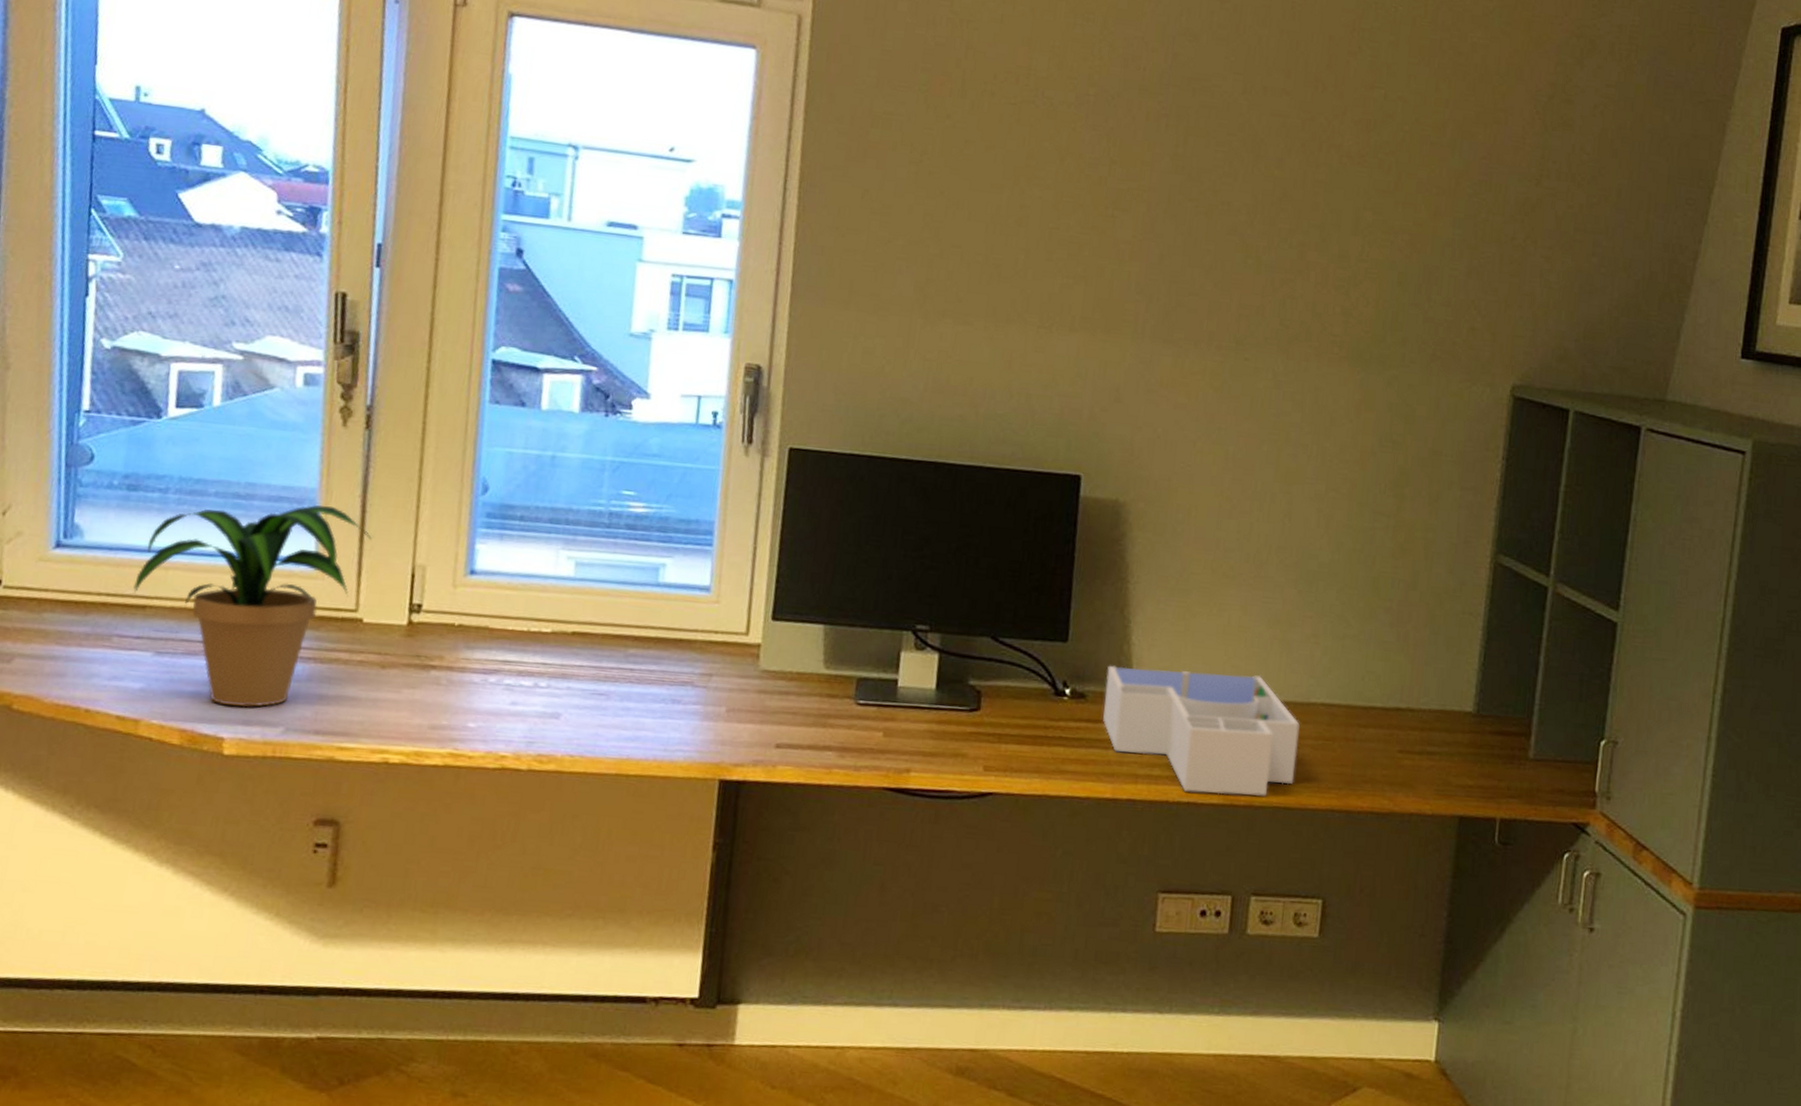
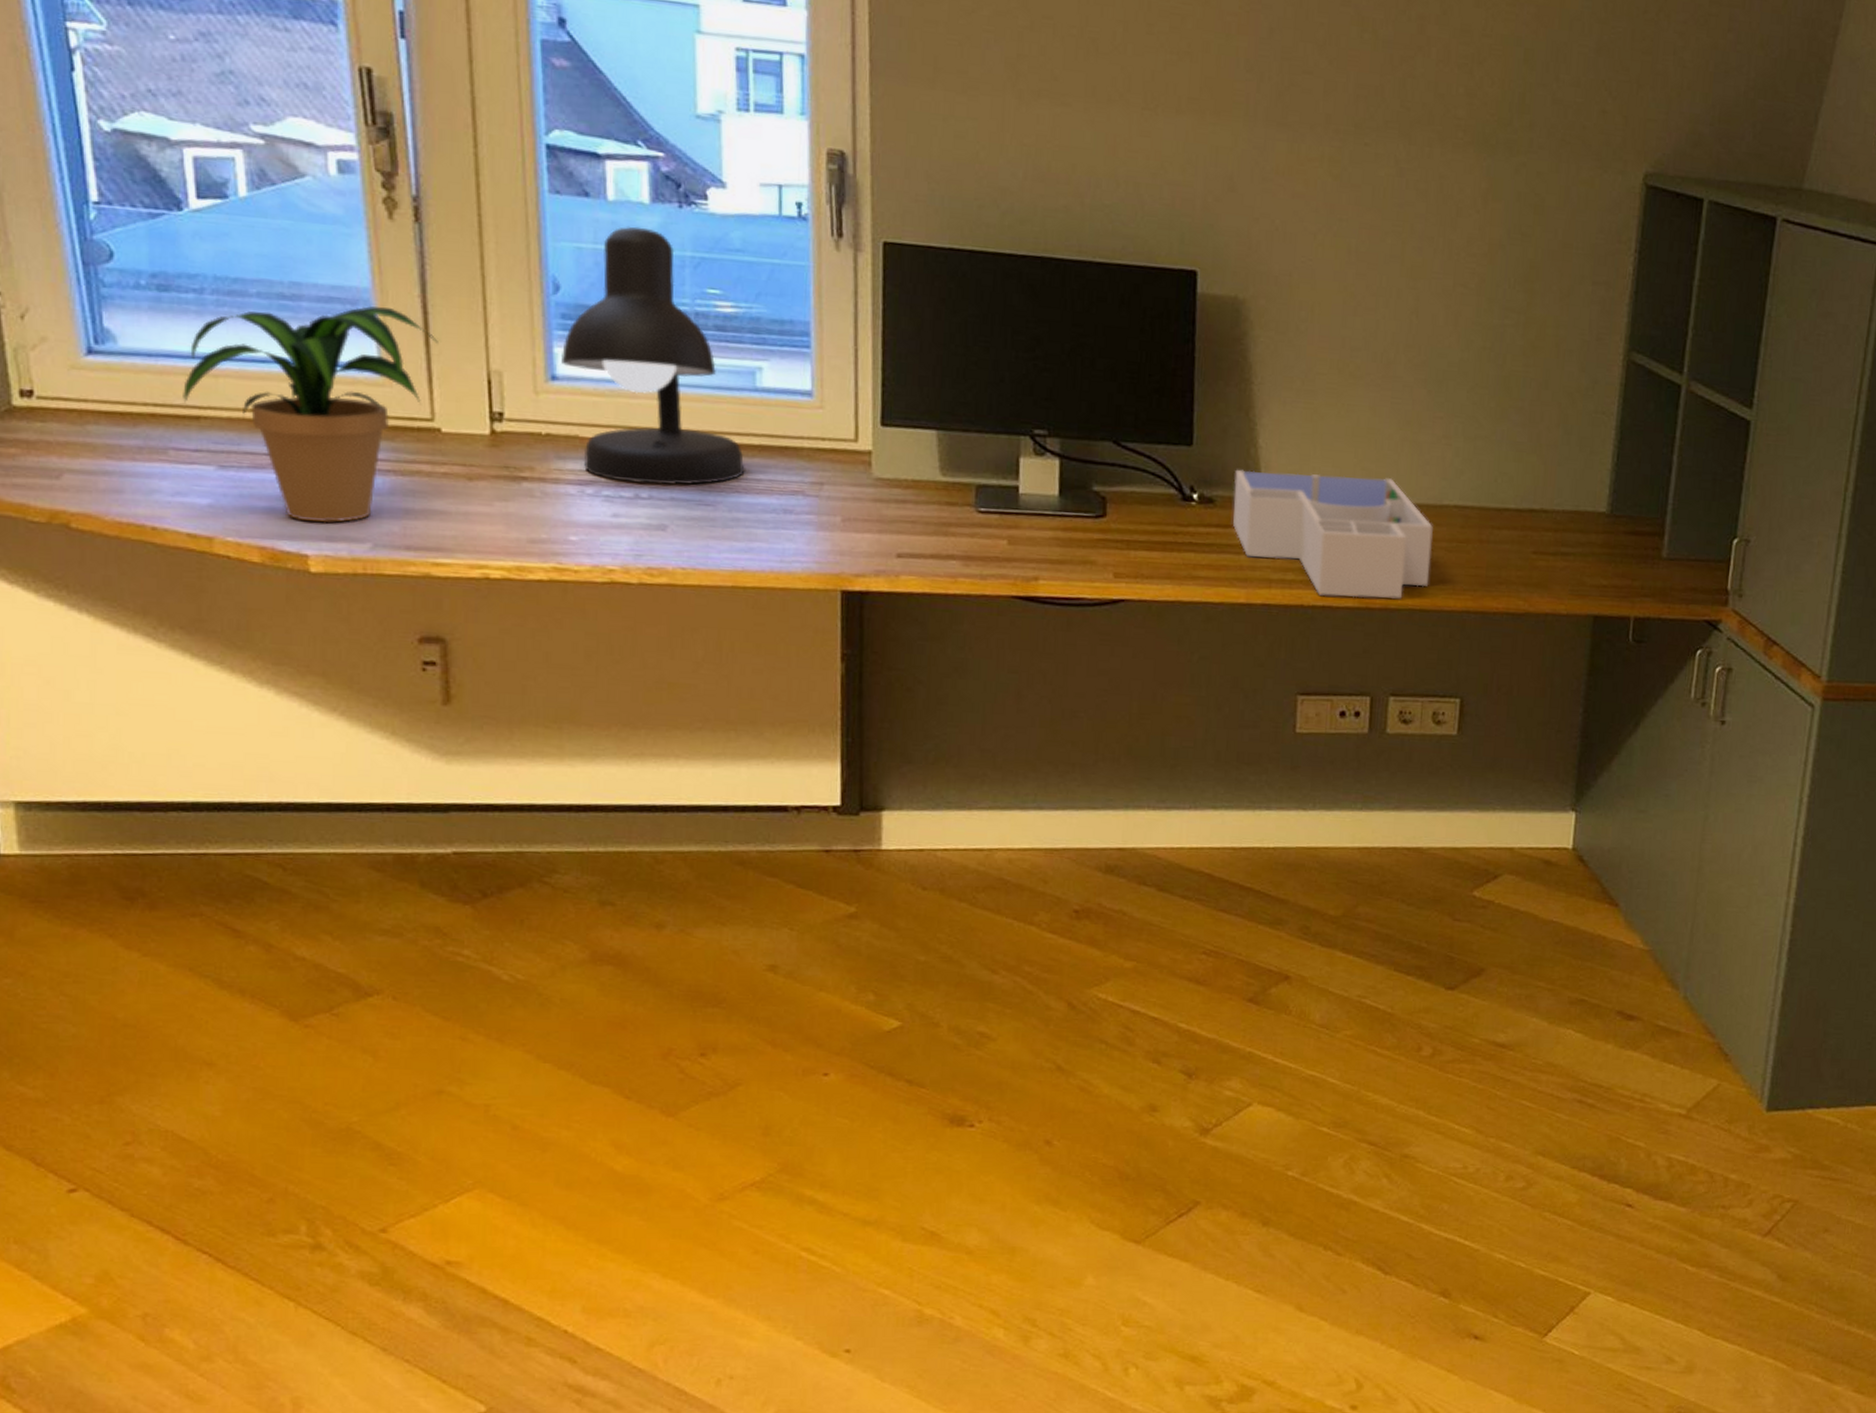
desk lamp: none [481,433,641,675] -> present [561,226,745,485]

